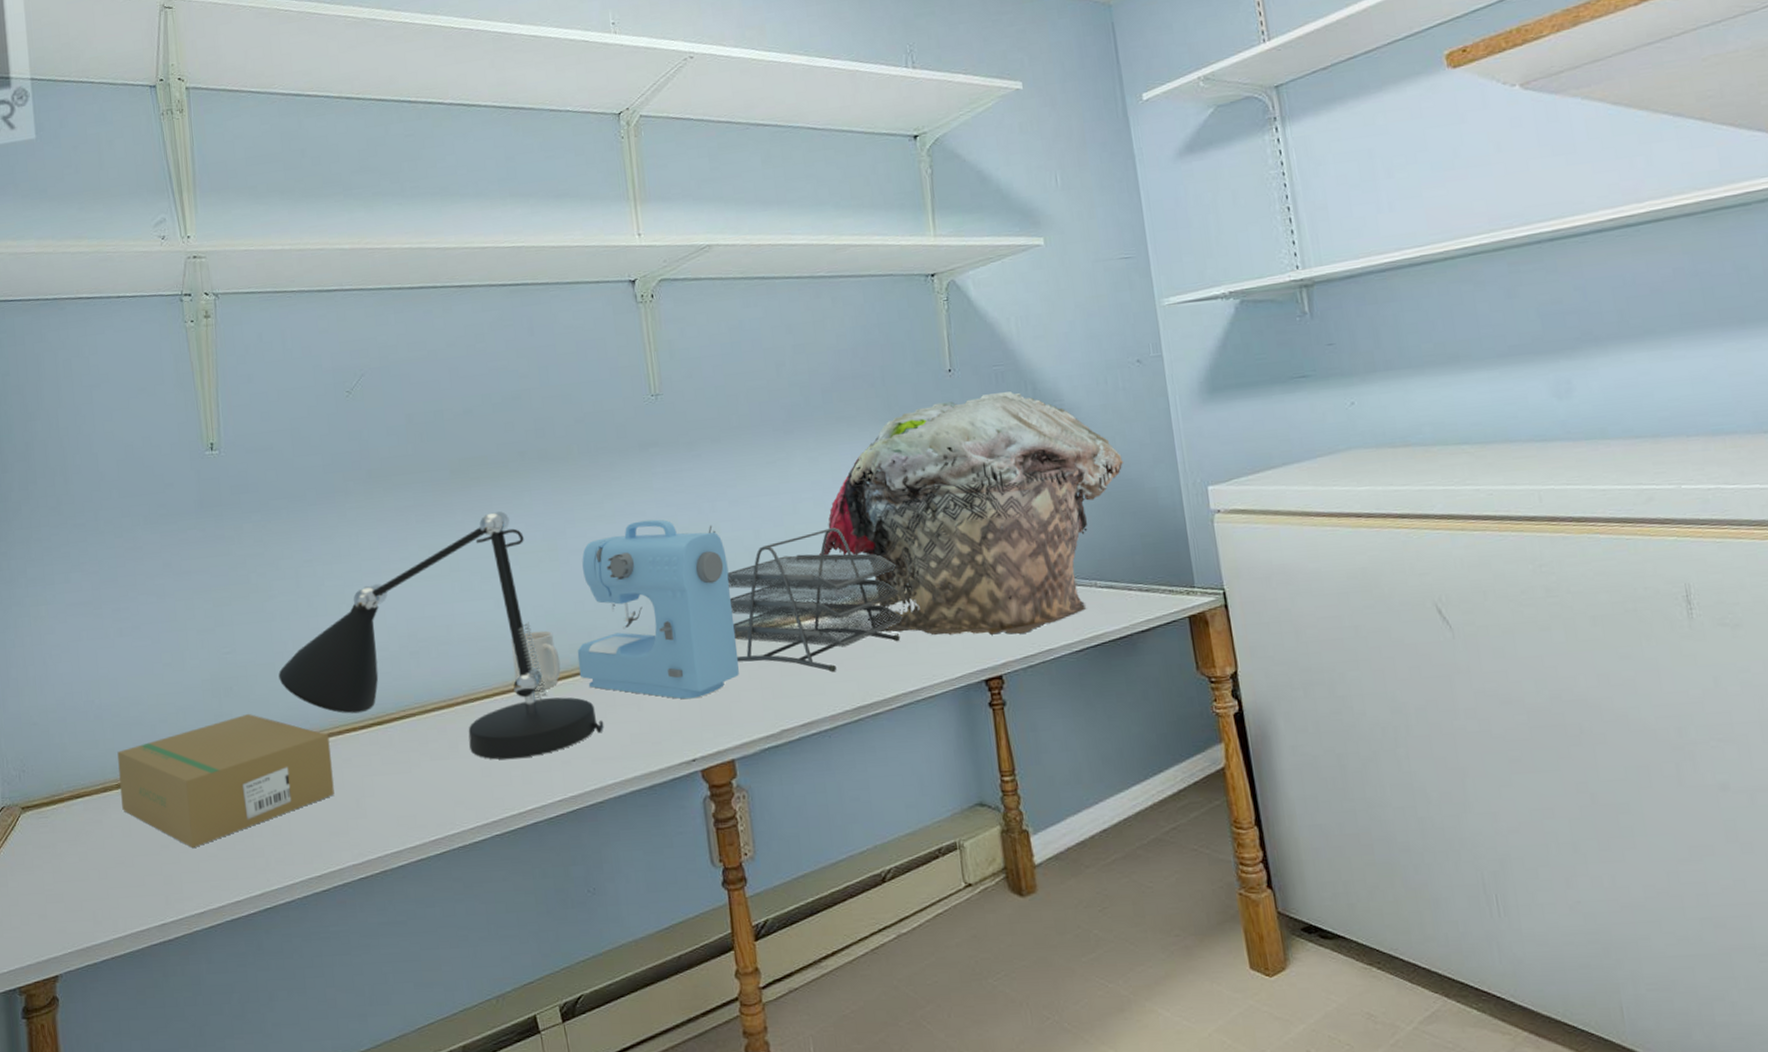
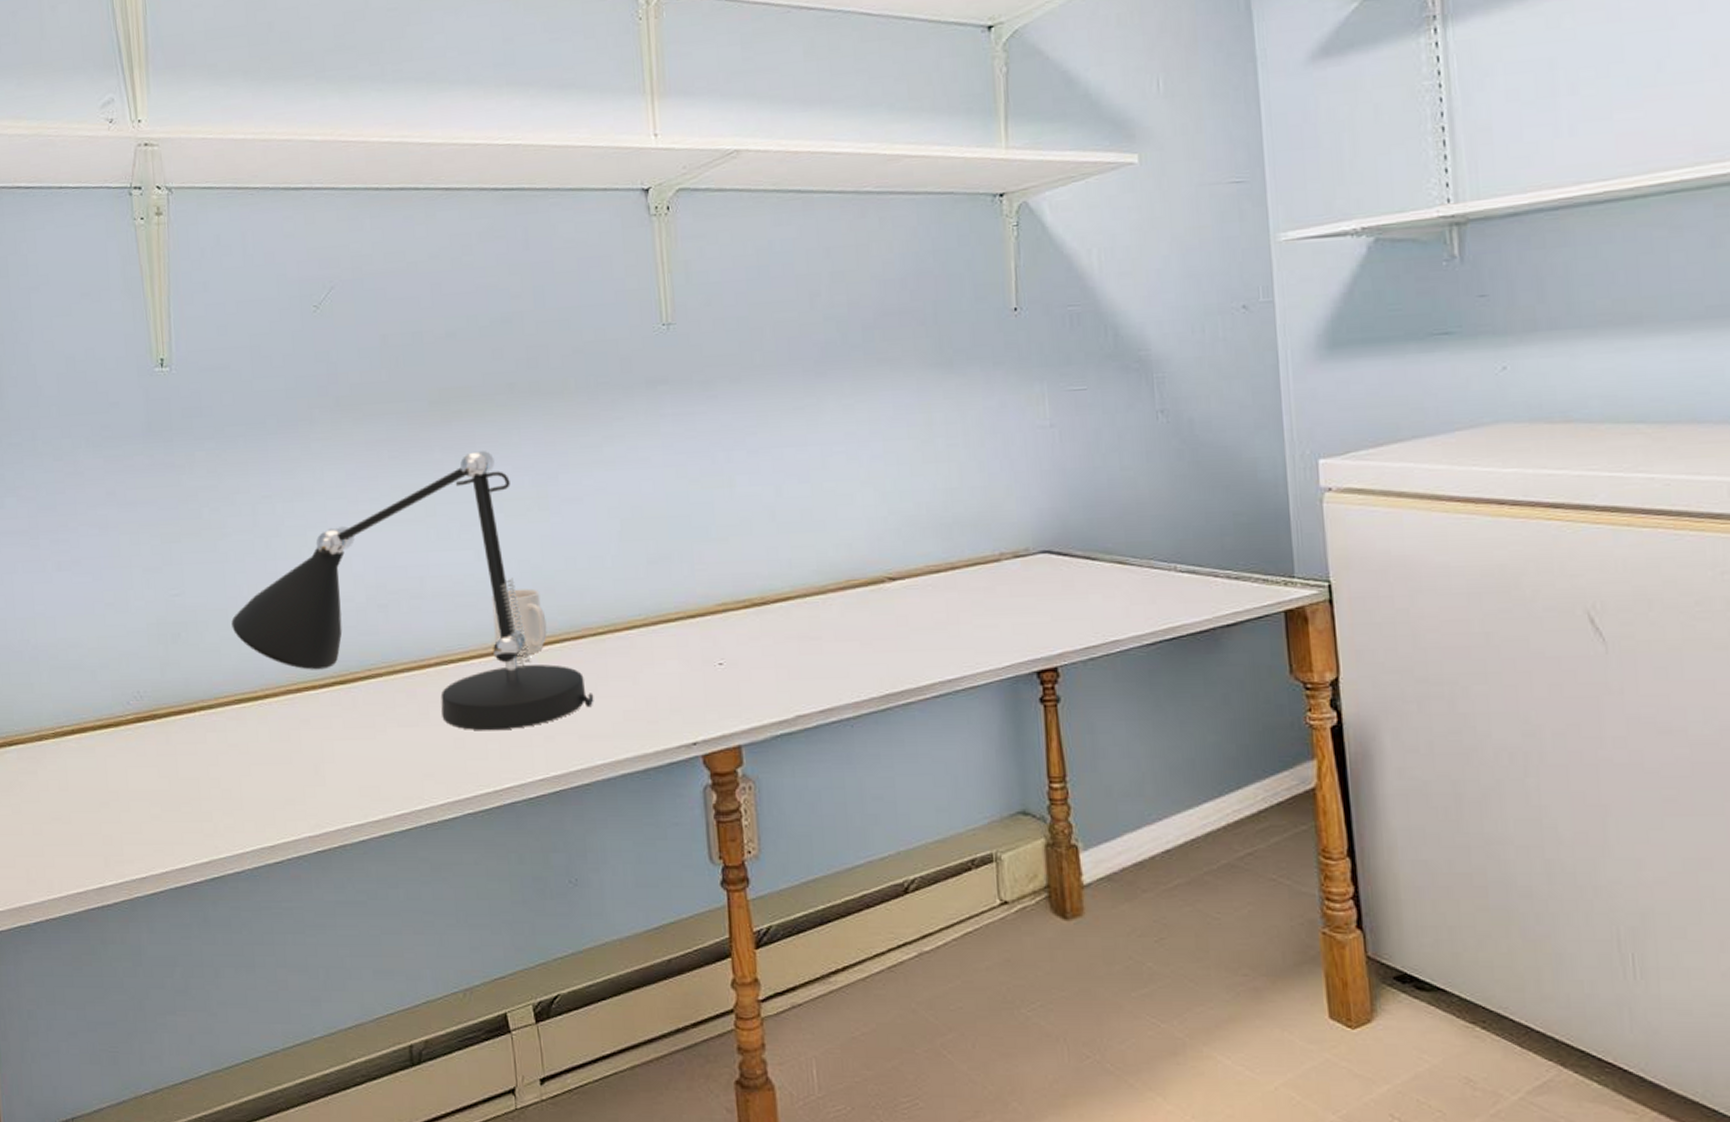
box: present [117,713,335,848] -> none [54,663,291,807]
sewing machine: present [577,519,739,700] -> none [566,468,751,675]
file organizer: present [727,527,903,673] -> none [741,486,945,654]
laundry basket: present [819,392,1124,636] -> none [850,337,1219,621]

